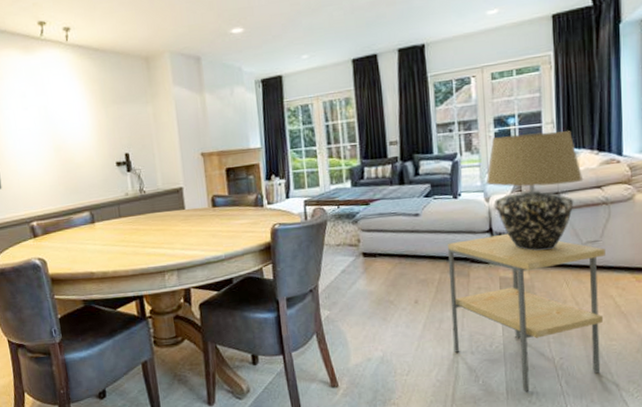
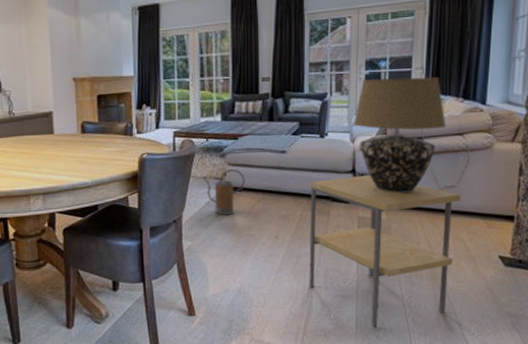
watering can: none [337,235,380,283] -> present [203,169,245,215]

